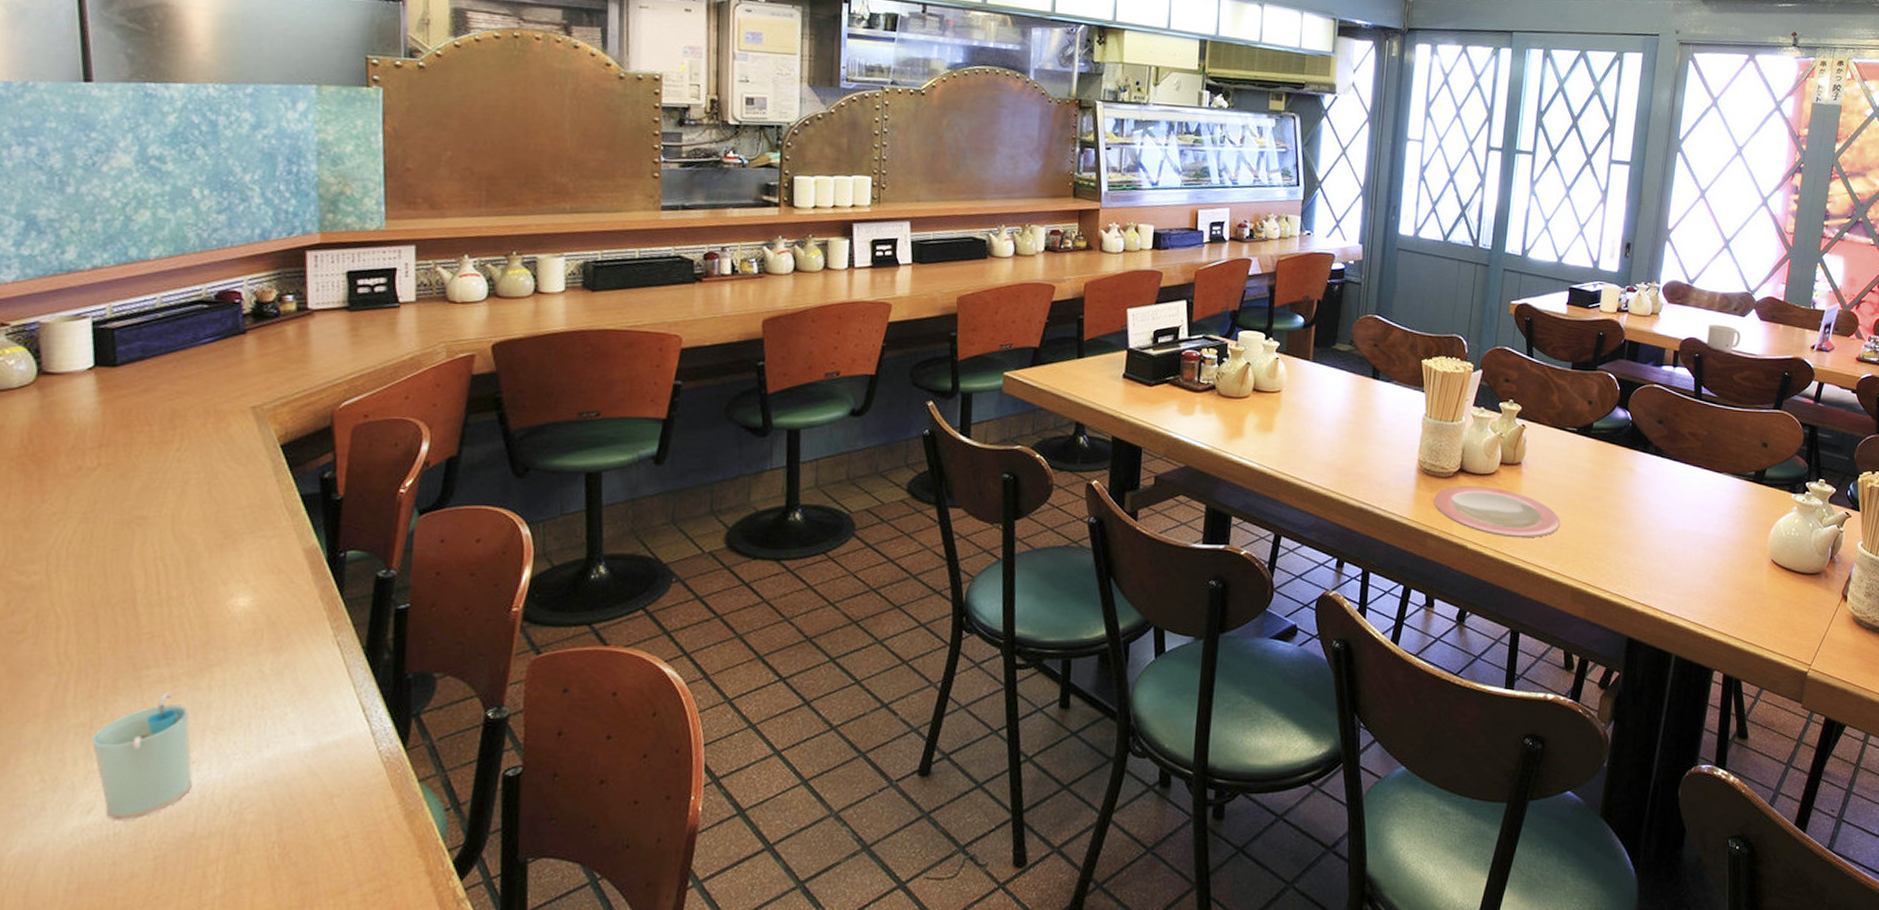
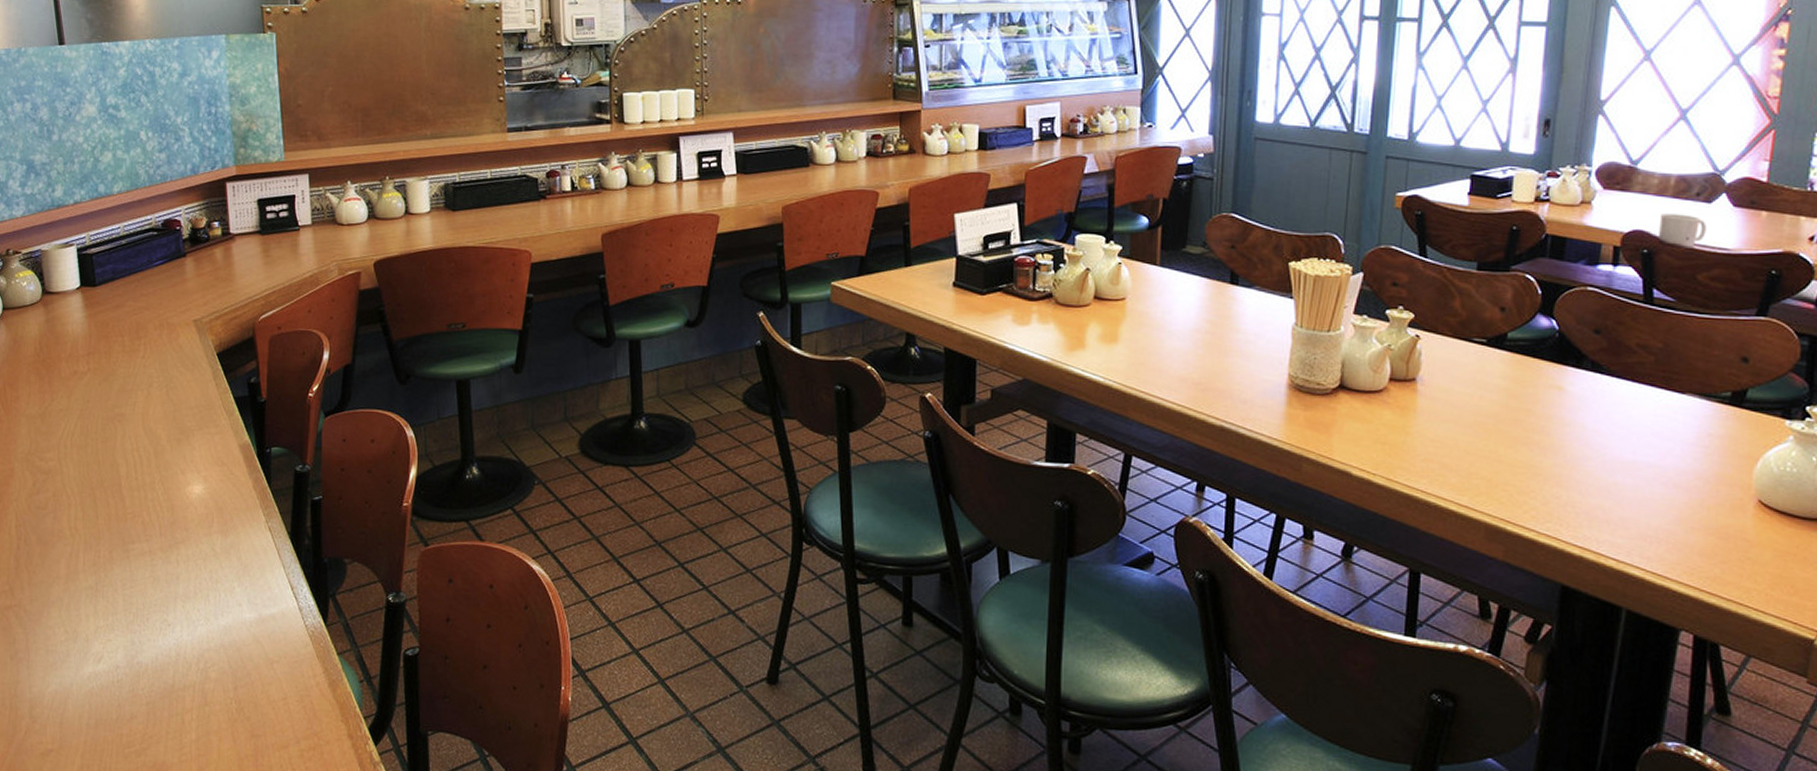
cup: present [91,692,192,821] -> none [97,564,170,671]
plate: present [1434,485,1561,539] -> none [1309,404,1469,466]

